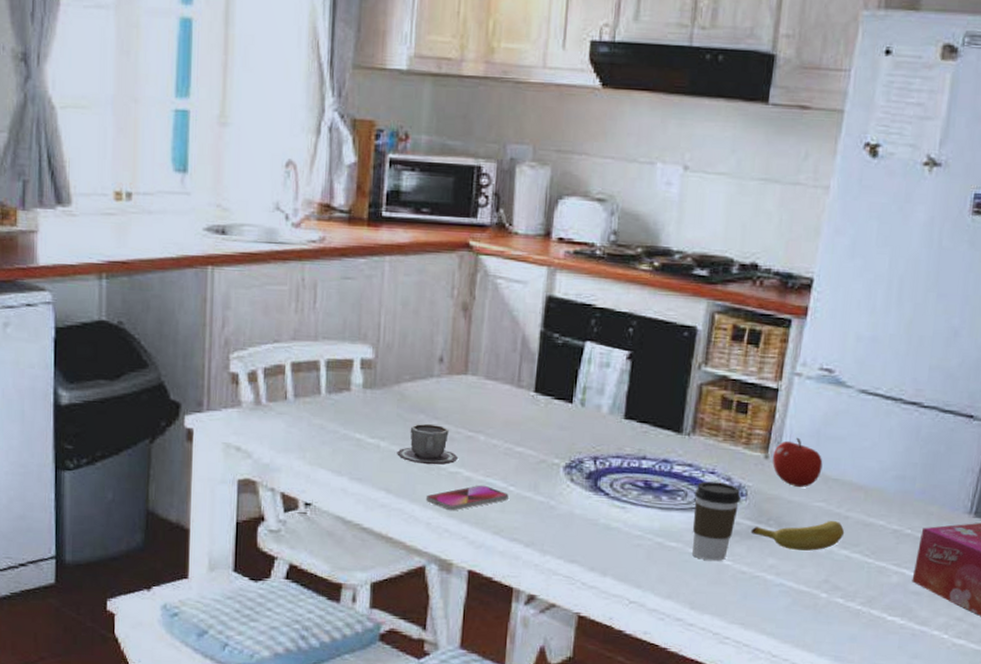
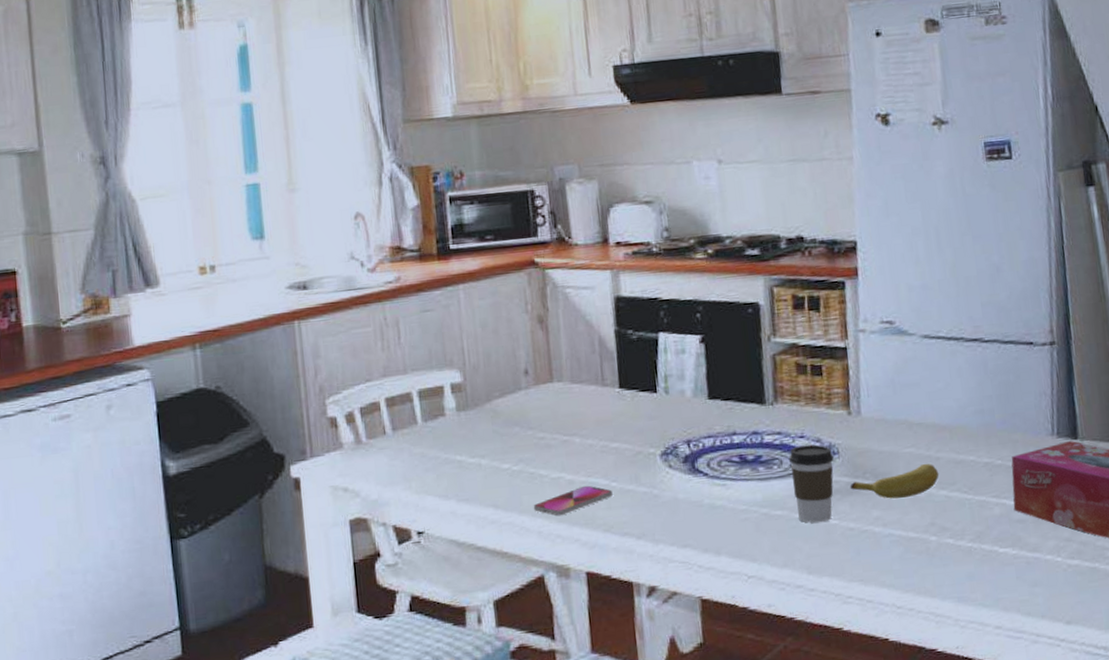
cup: present [397,423,458,465] -> none [498,434,558,475]
fruit: present [772,437,823,487] -> none [855,389,904,437]

